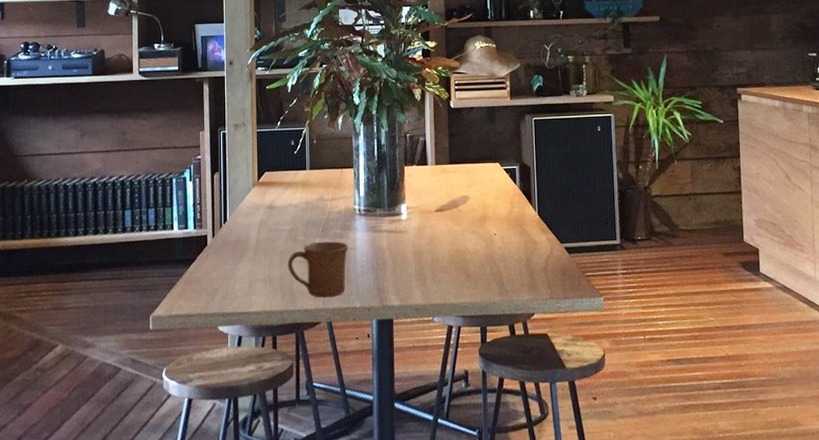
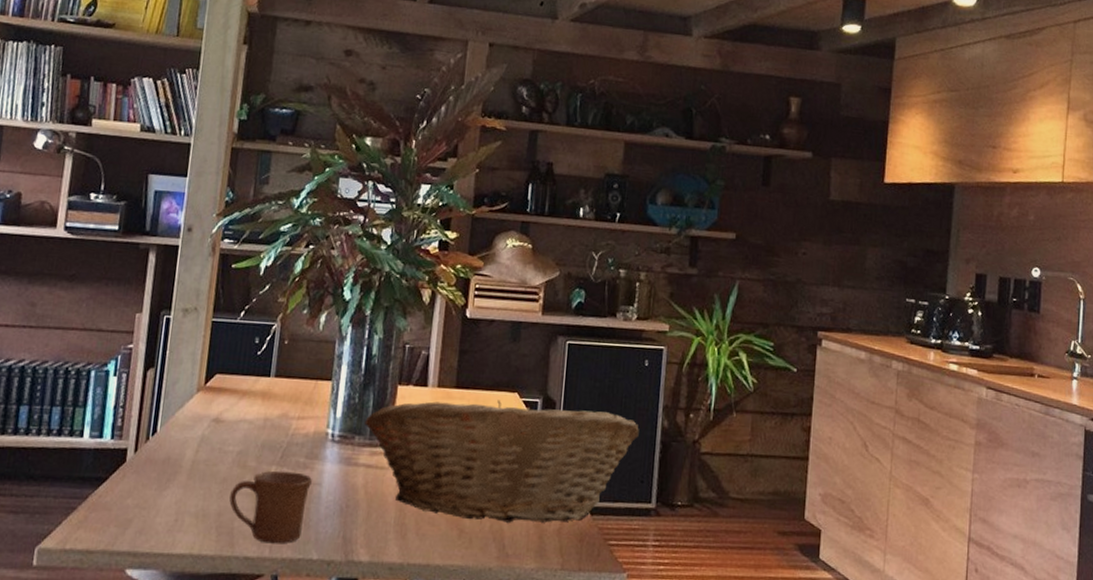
fruit basket: none [383,170,600,266] -> present [364,399,639,523]

